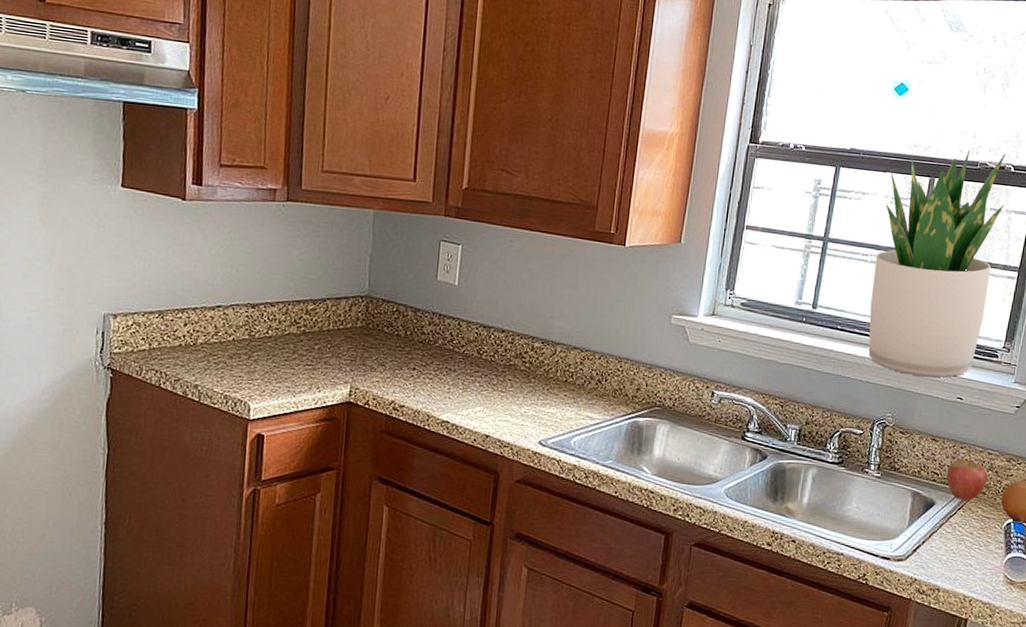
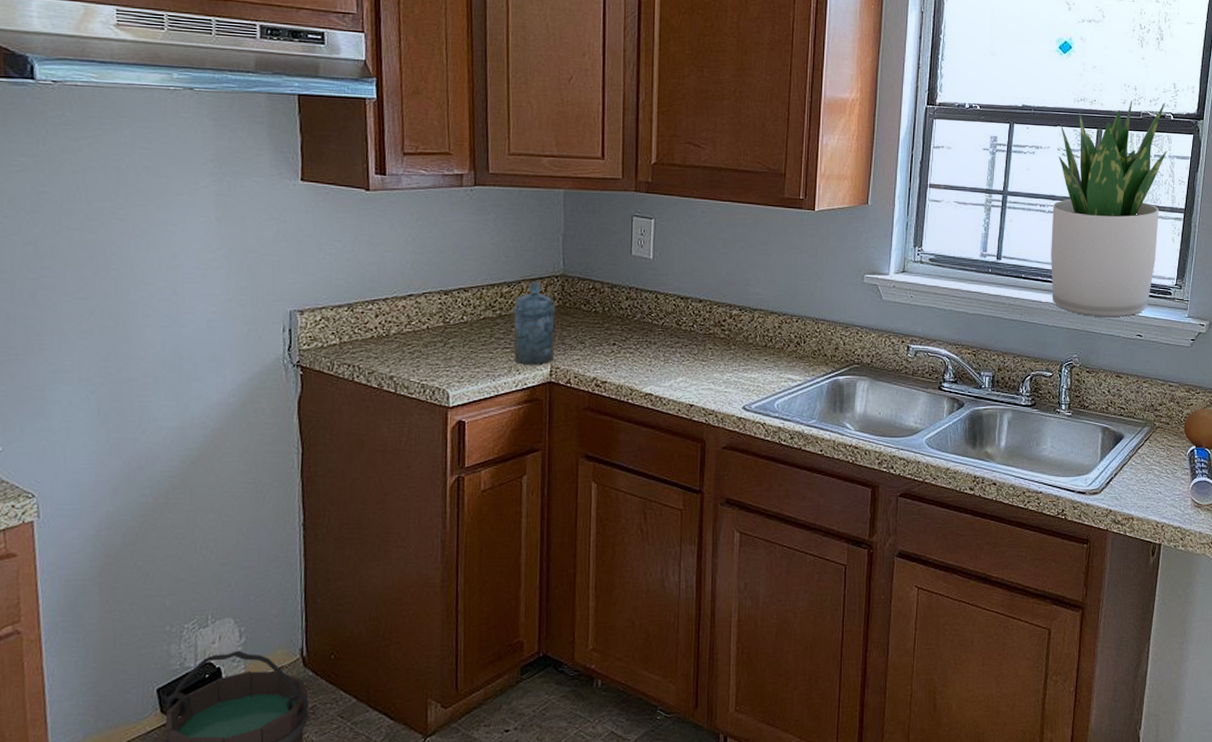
canister: none [315,300,359,384] -> present [513,281,556,365]
fruit: present [946,453,987,501] -> none [1132,387,1170,432]

